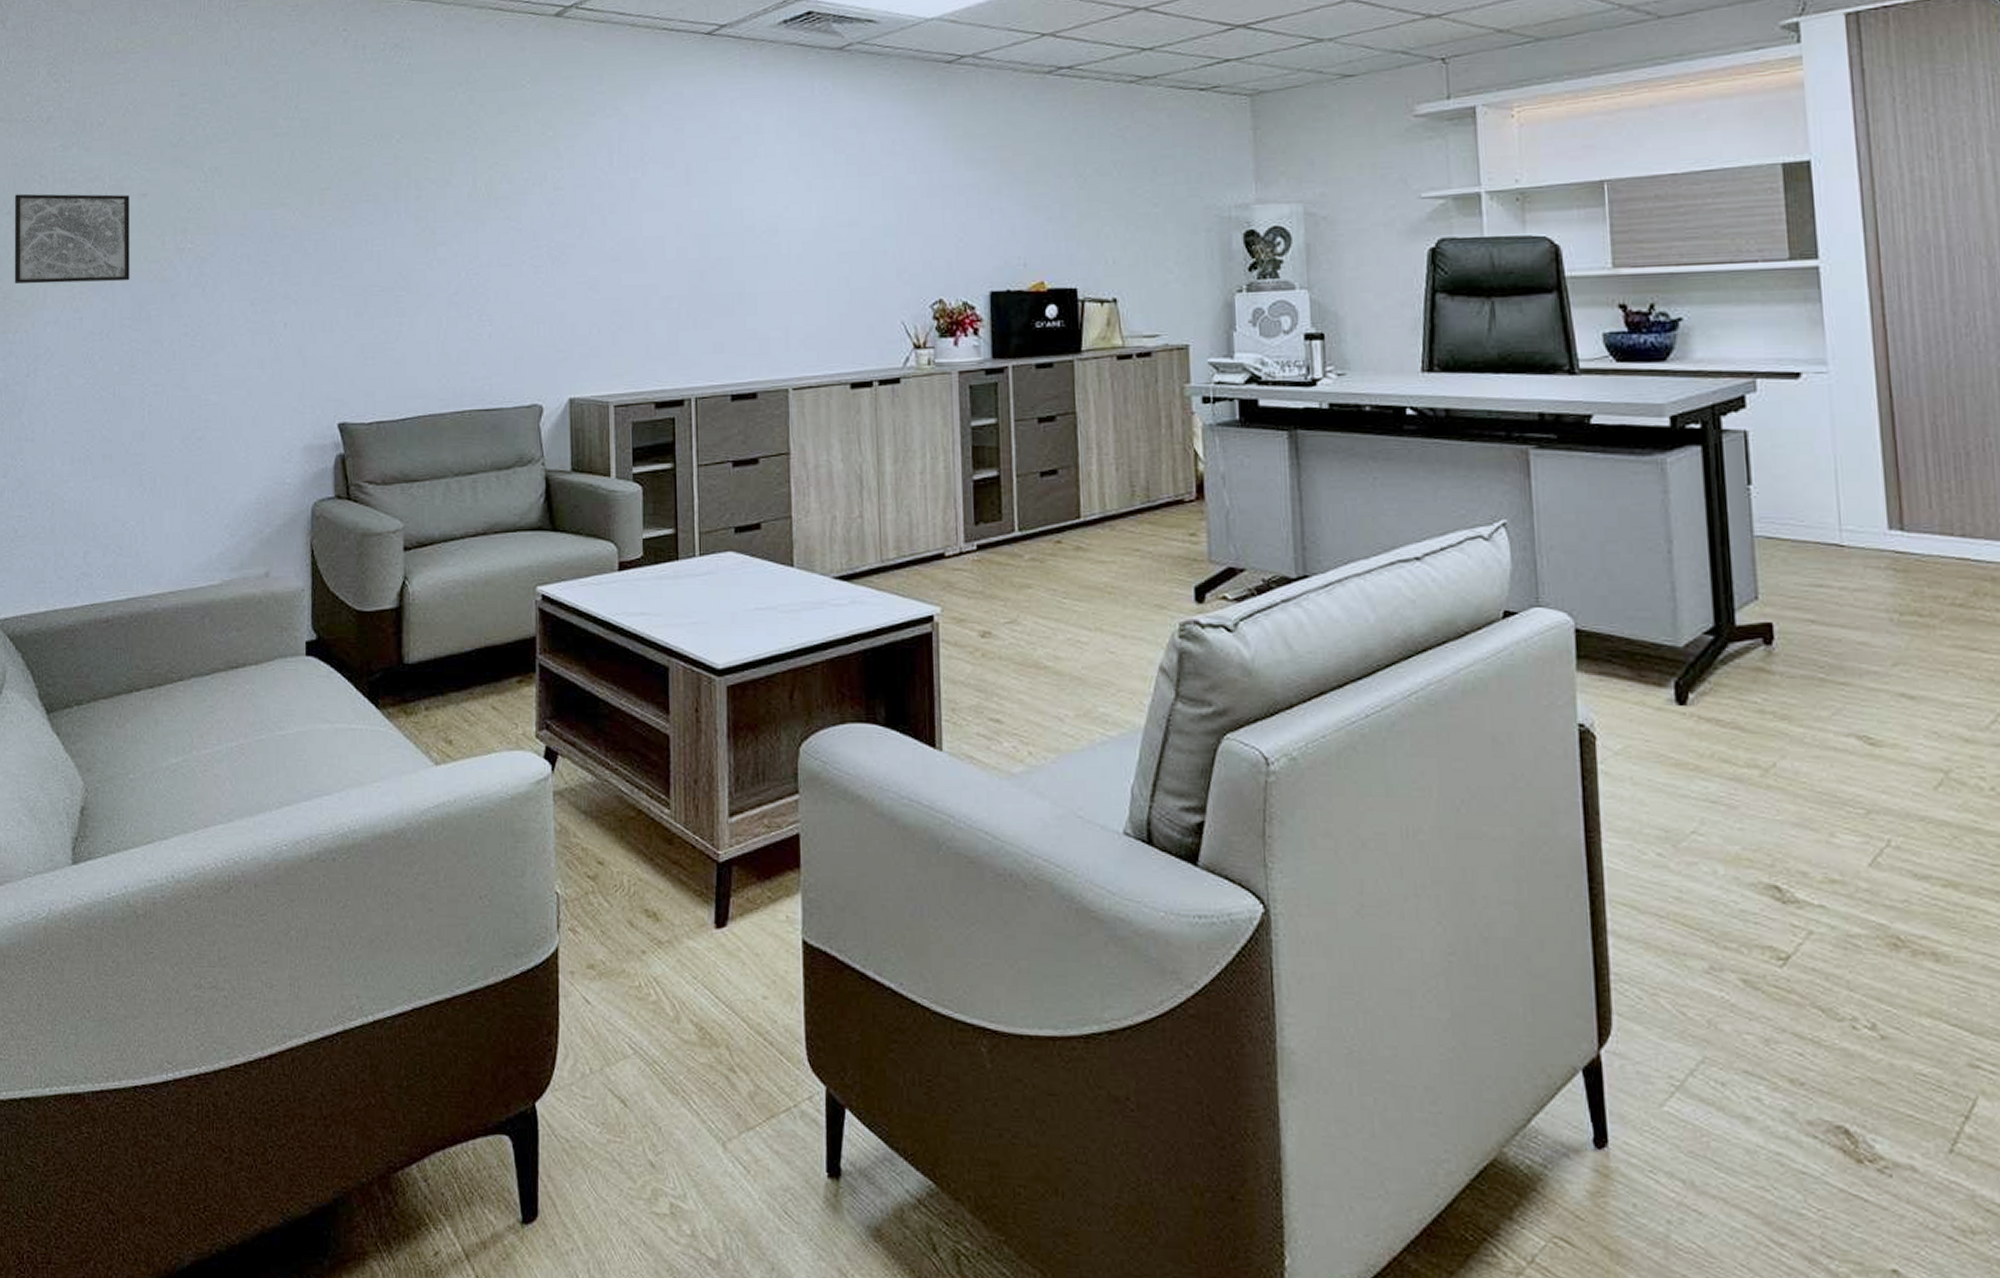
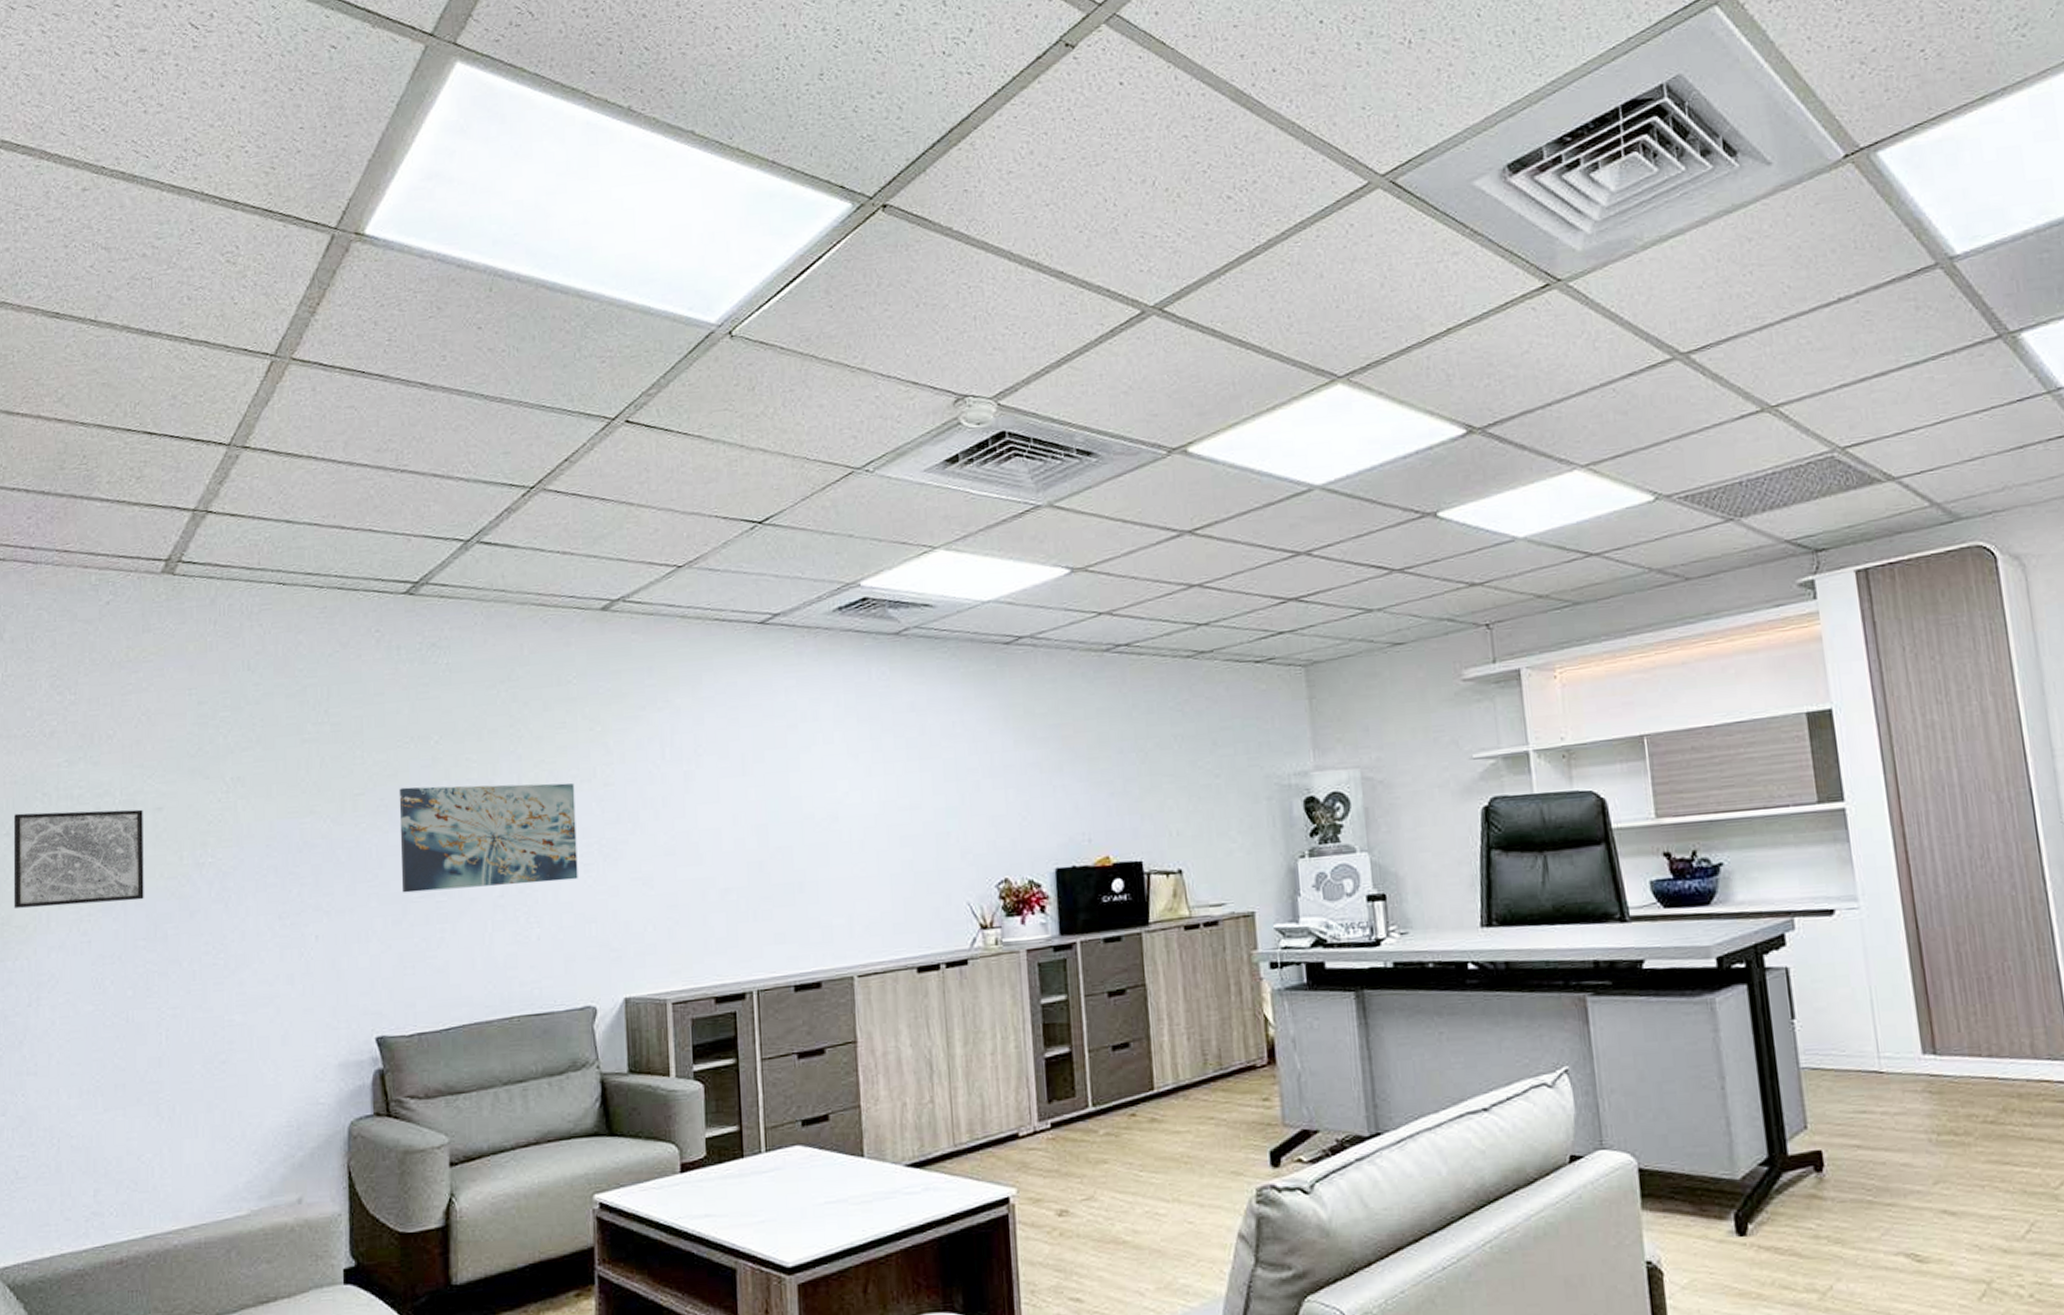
wall art: none [362,183,528,286] -> present [399,783,578,893]

